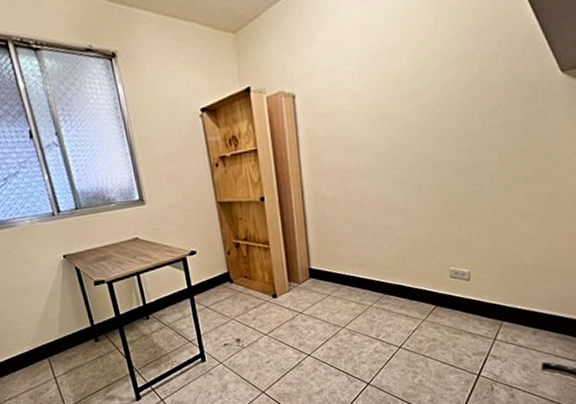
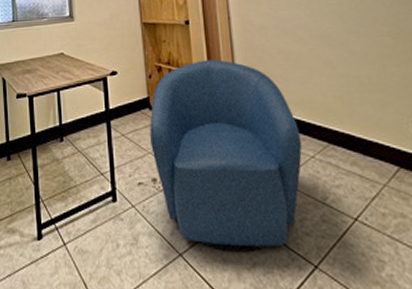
armchair: none [231,232,363,385] -> present [149,59,303,254]

